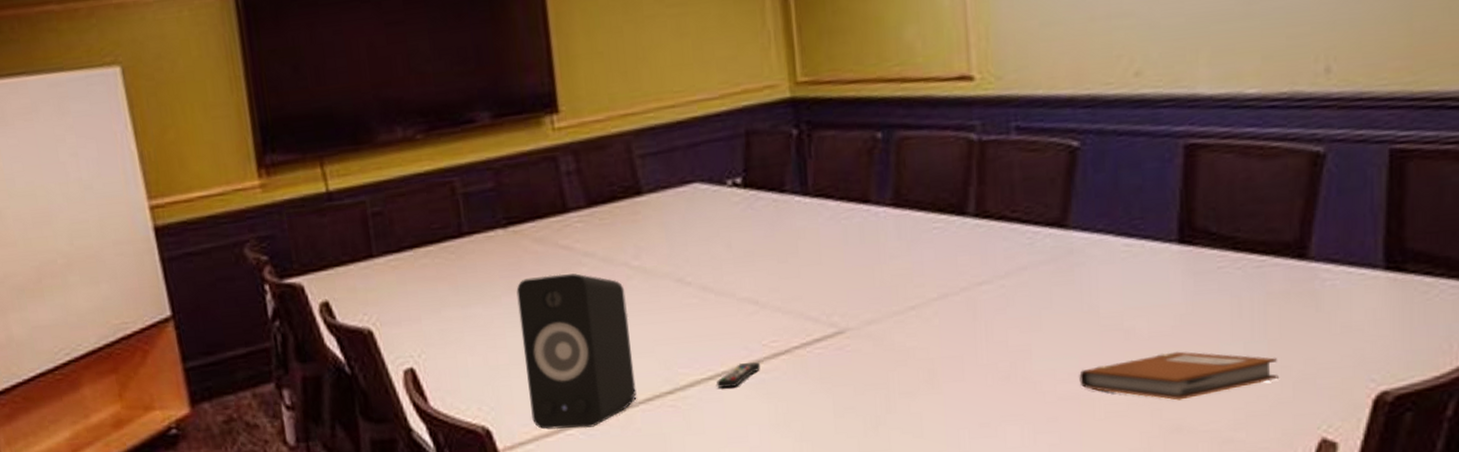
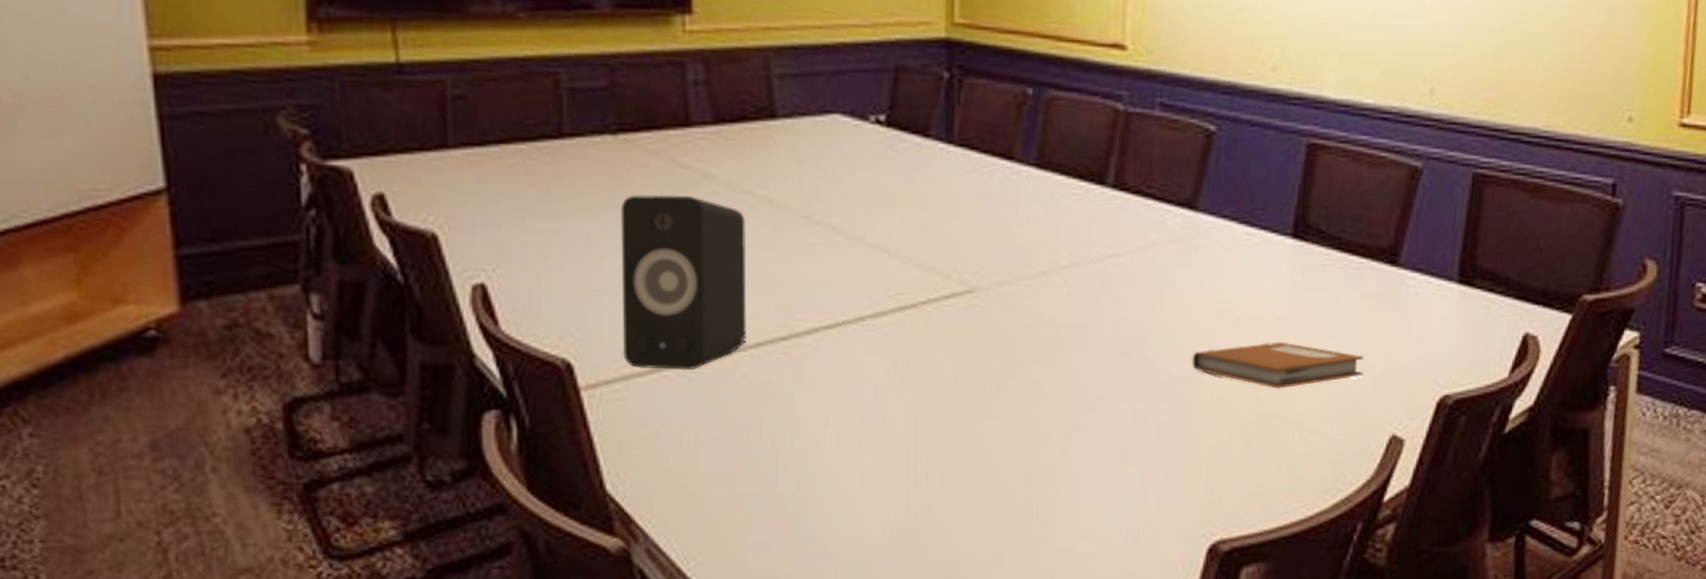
remote control: present [716,362,760,389] -> none [834,314,884,340]

